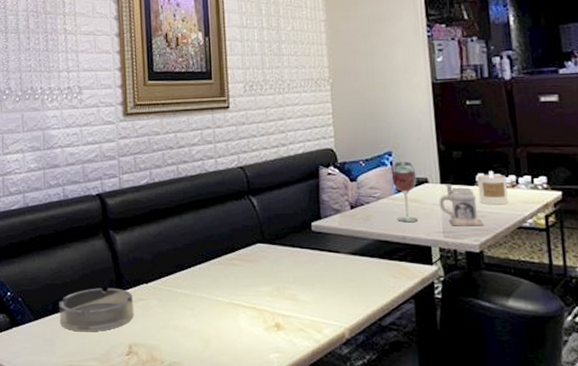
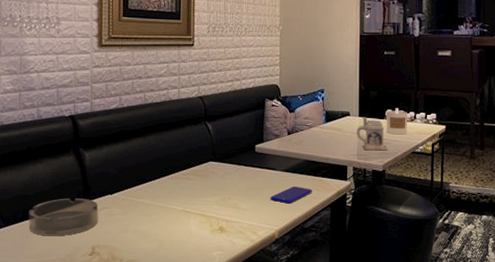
smartphone: none [334,273,389,295] -> present [270,186,313,204]
wineglass: present [392,161,418,223] -> none [323,98,341,147]

